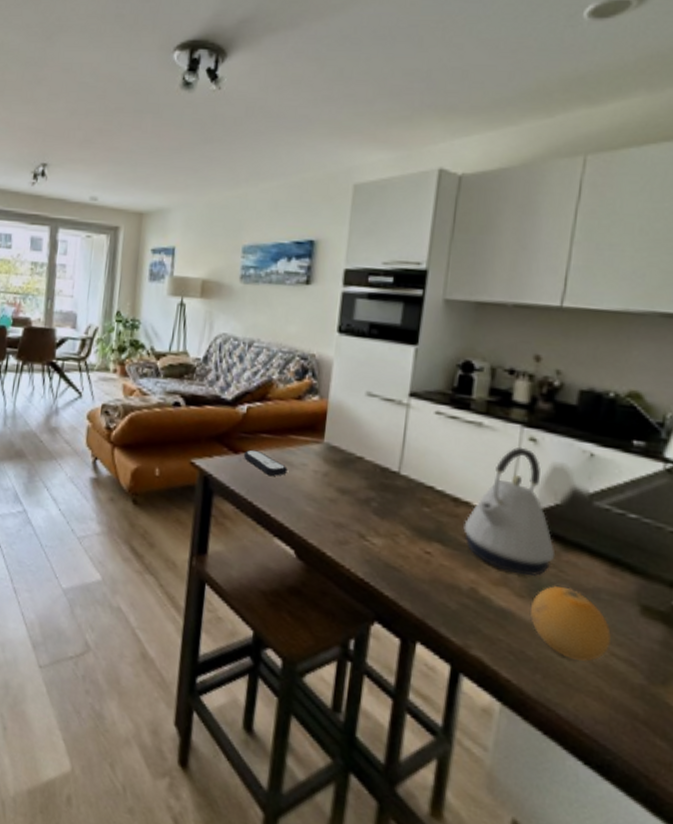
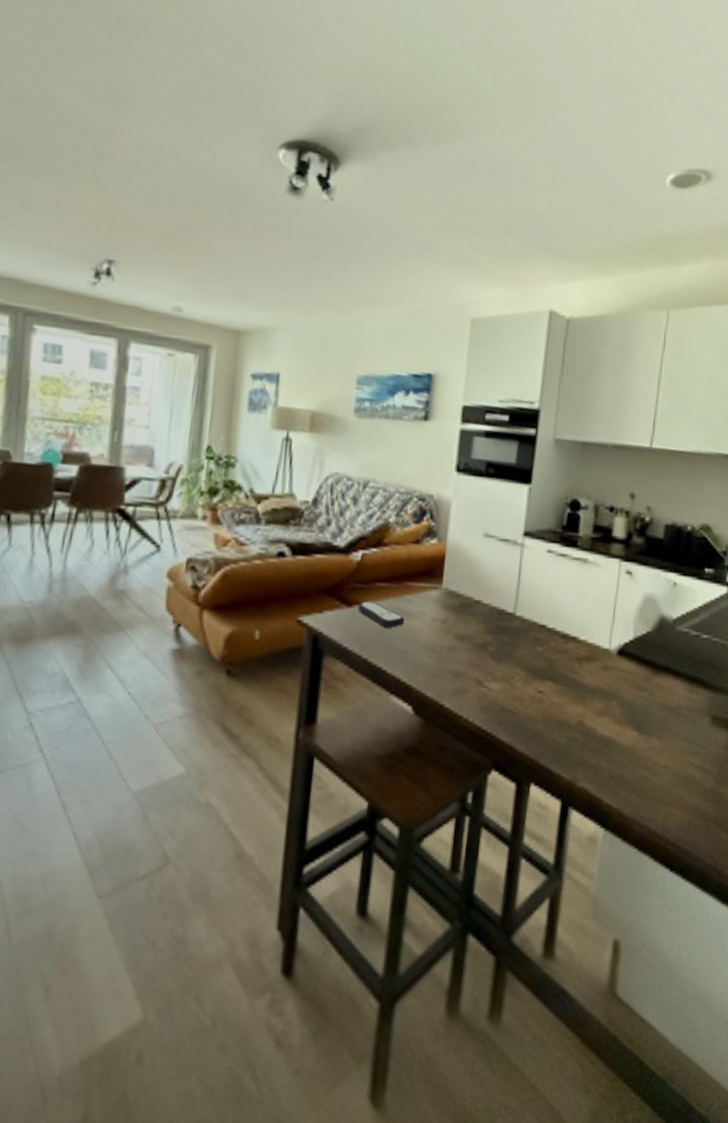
kettle: present [463,447,555,576] -> none [572,580,646,702]
fruit: present [530,586,611,662] -> none [628,708,690,775]

